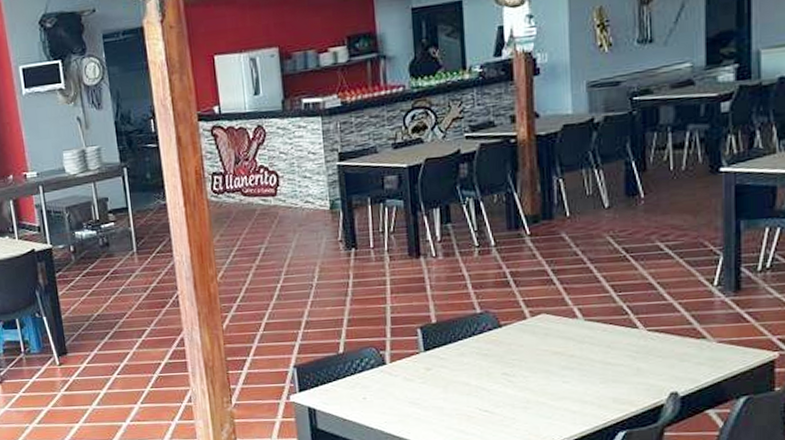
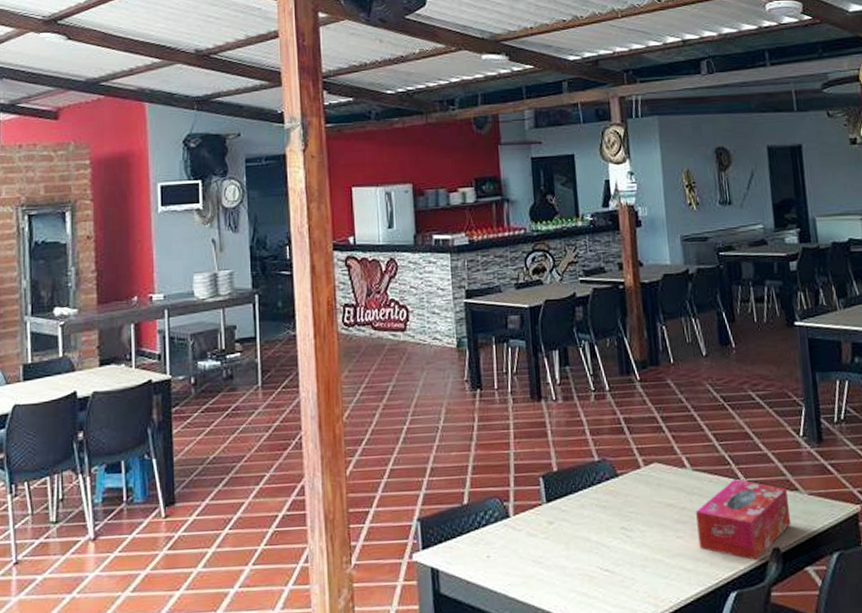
tissue box: none [586,327,694,403] -> present [696,478,791,560]

